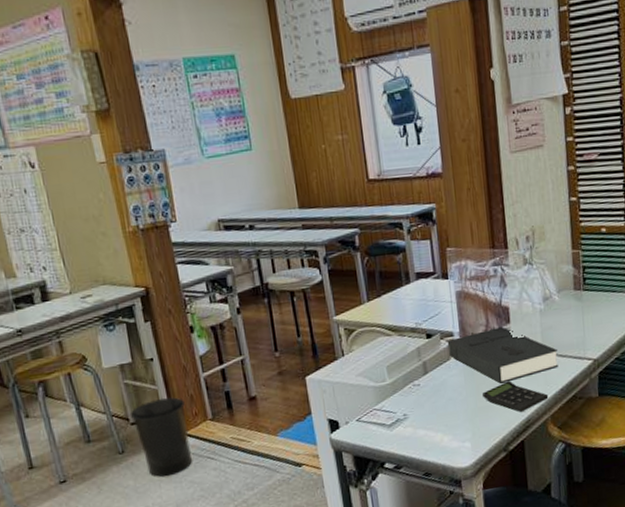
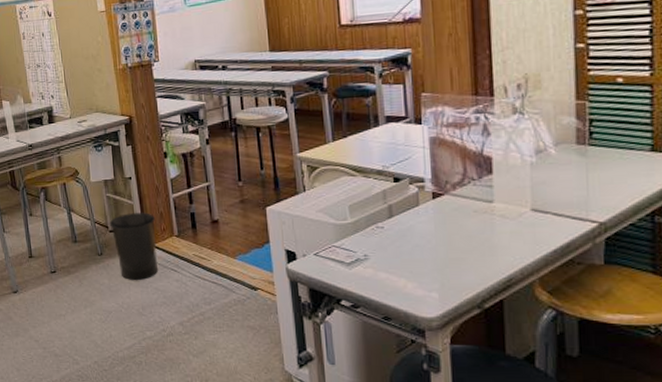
booklet: present [448,327,559,384] -> none [418,177,552,236]
calculator: present [483,380,549,412] -> none [455,234,537,269]

